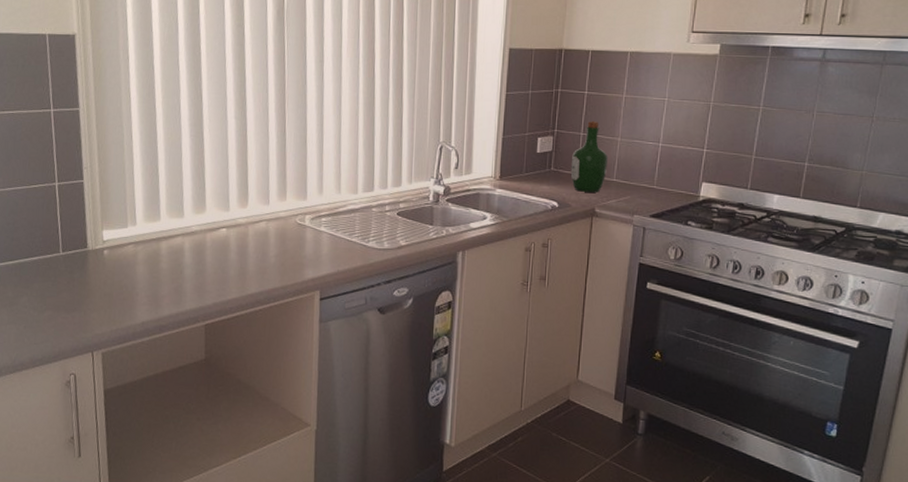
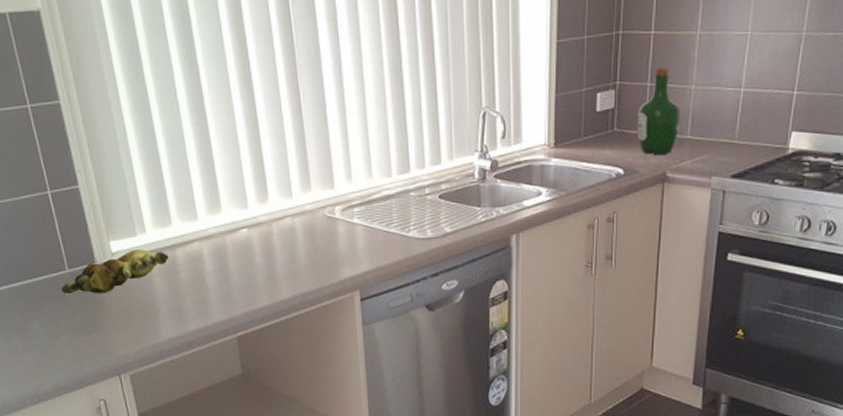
banana bunch: none [52,239,154,277] -> present [61,249,169,295]

